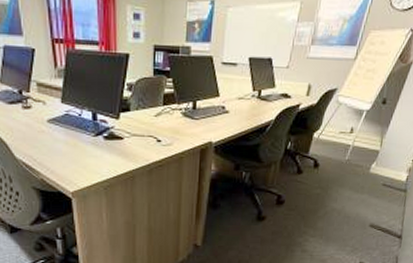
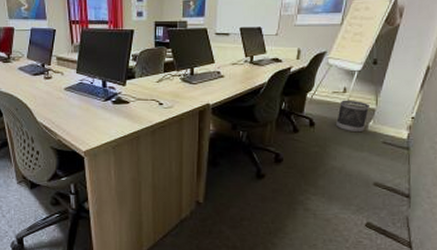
wastebasket: none [340,140,374,175] -> present [336,100,369,133]

